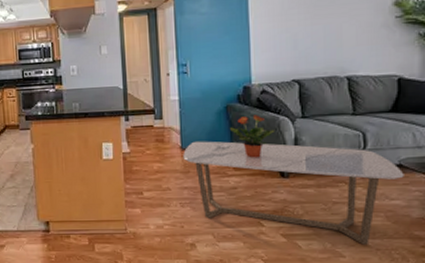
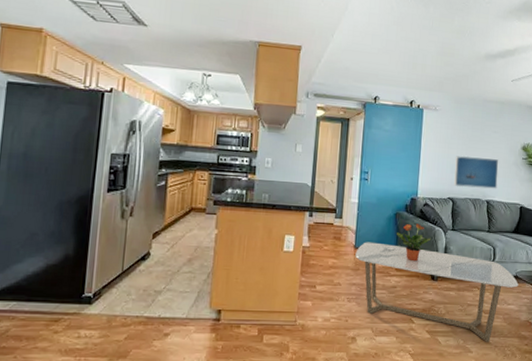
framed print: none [298,24,361,66] -> present [454,155,499,189]

